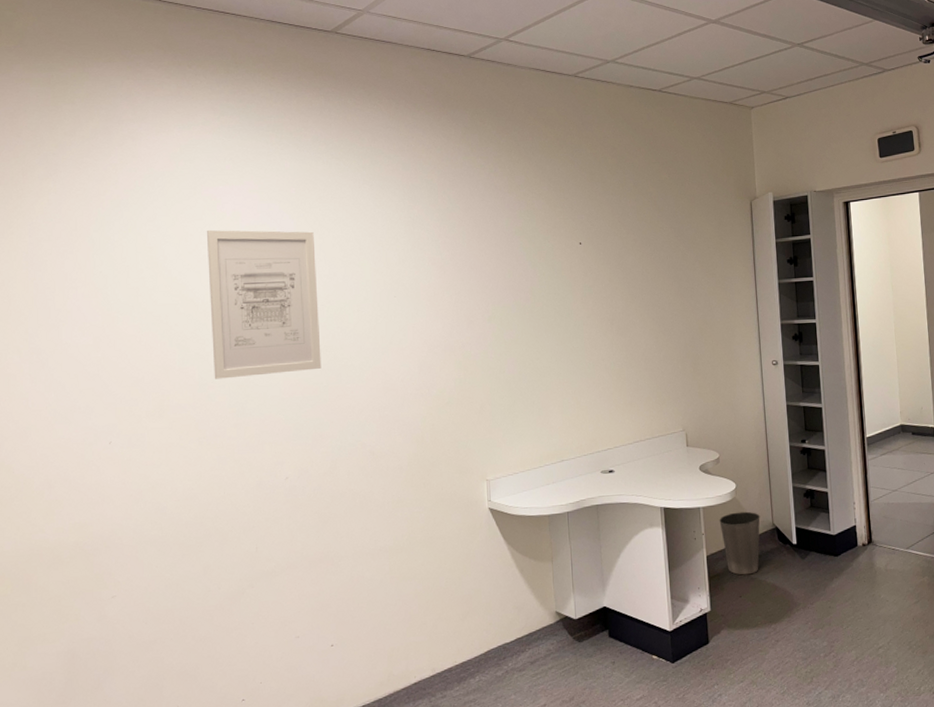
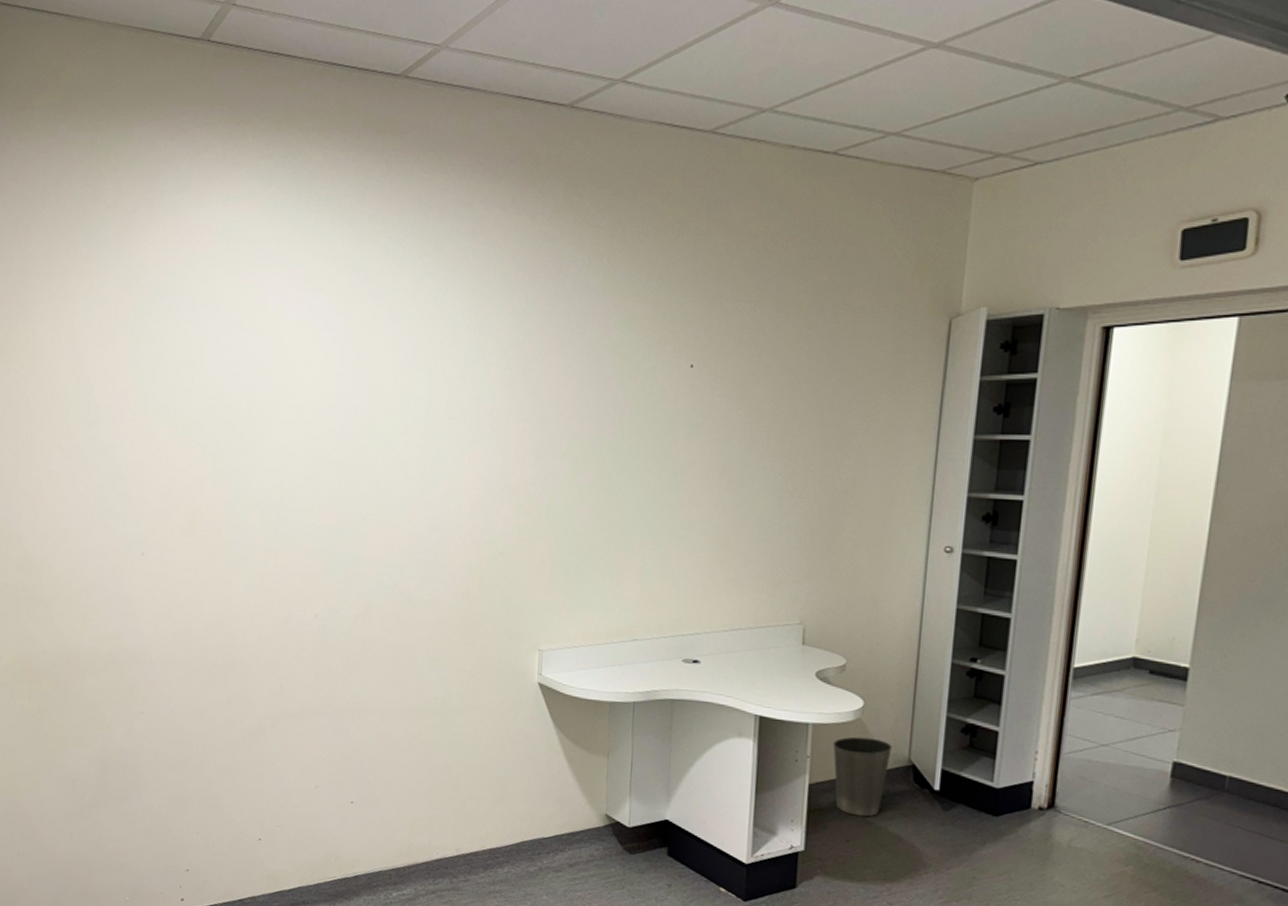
wall art: present [207,229,322,379] -> none [246,324,363,498]

